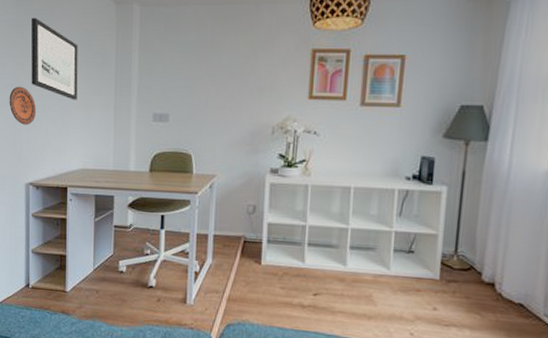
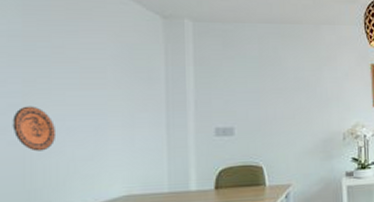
wall art: present [31,17,78,100] -> none [47,28,116,119]

